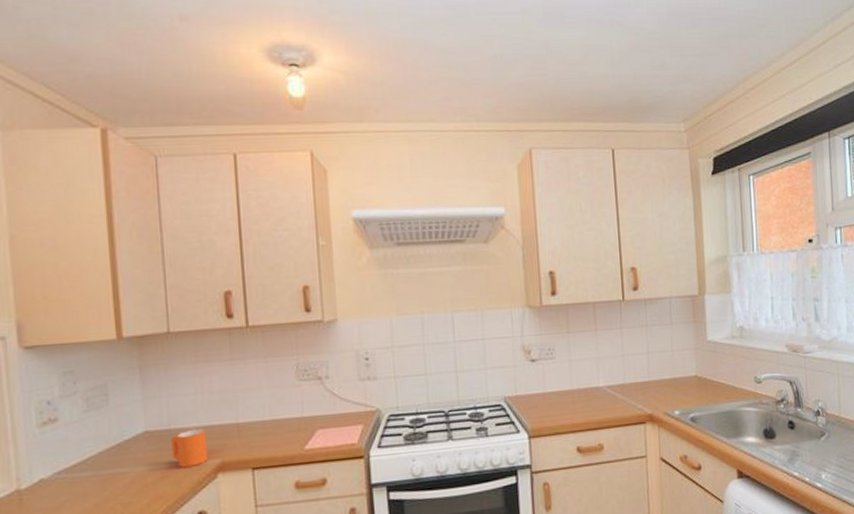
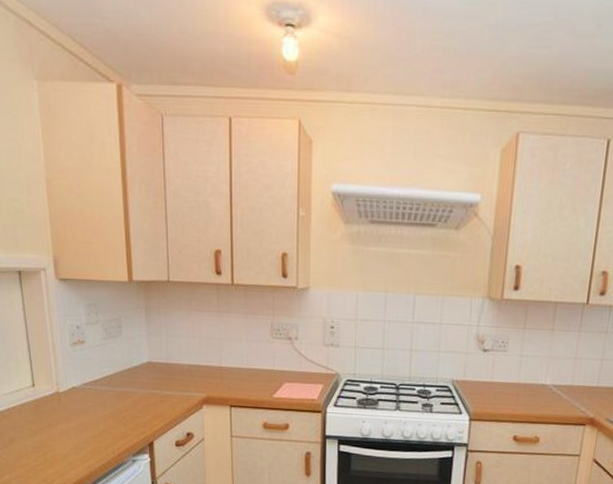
mug: present [171,428,208,468] -> none [169,366,196,396]

